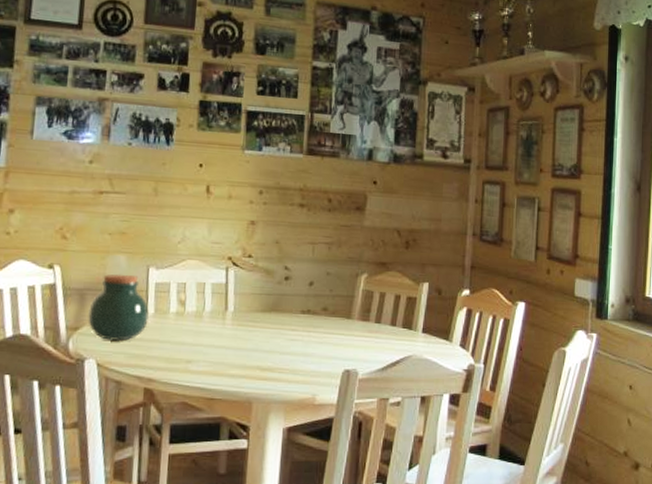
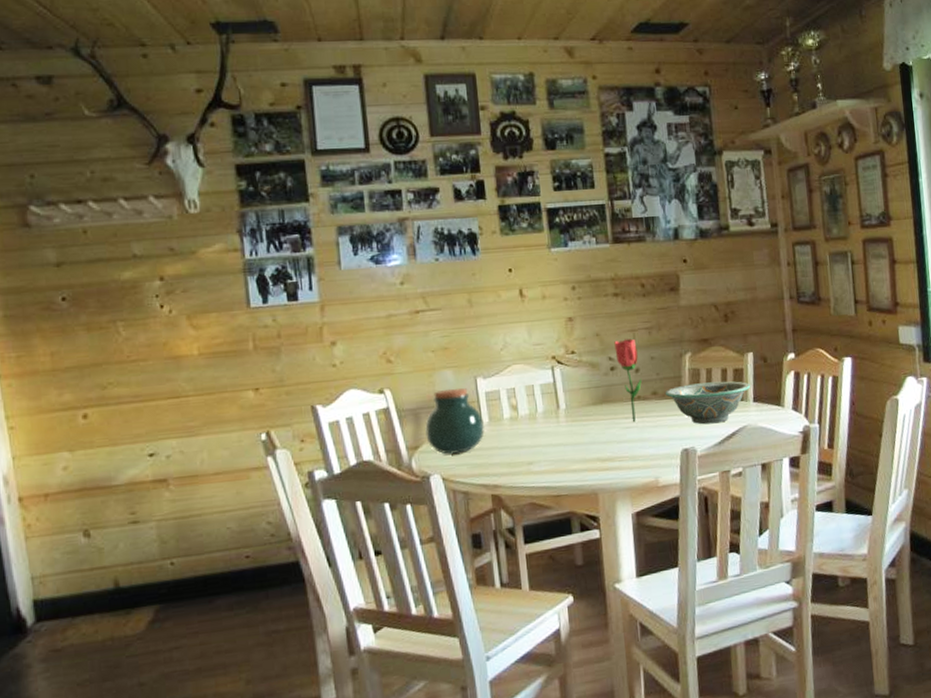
flower: none [292,251,315,336] -> present [614,338,642,423]
decorative bowl: none [335,305,422,349] -> present [665,381,751,425]

